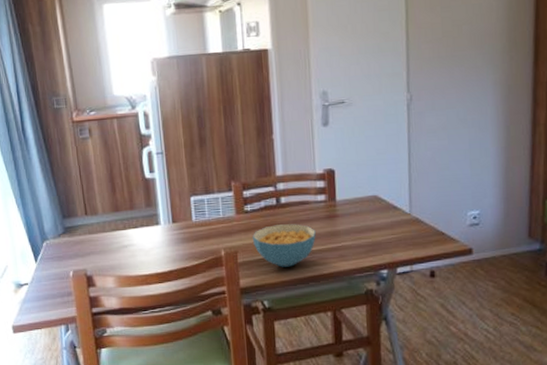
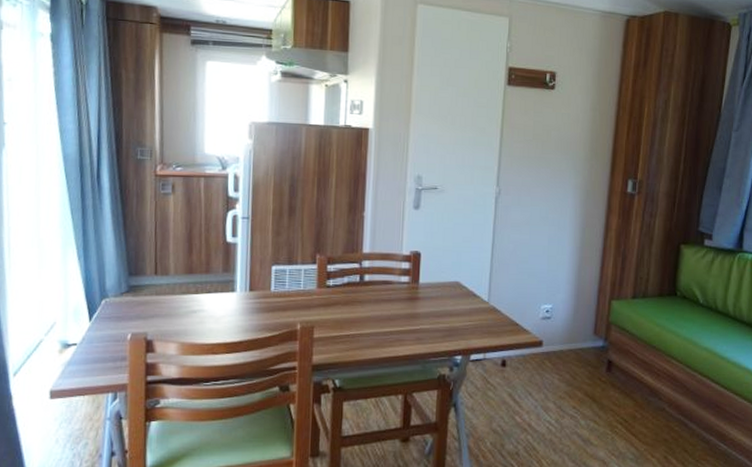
cereal bowl: present [252,224,316,267] -> none [331,302,396,346]

